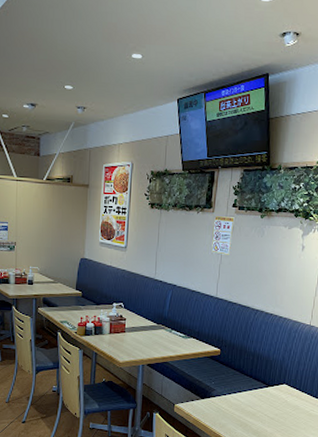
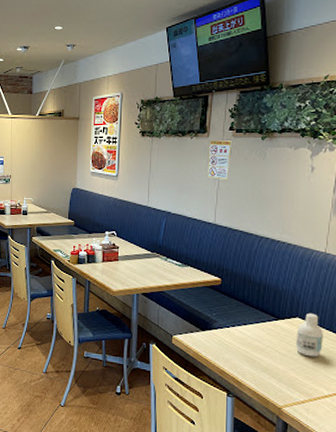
bottle: none [282,379,305,419] -> present [296,312,323,357]

